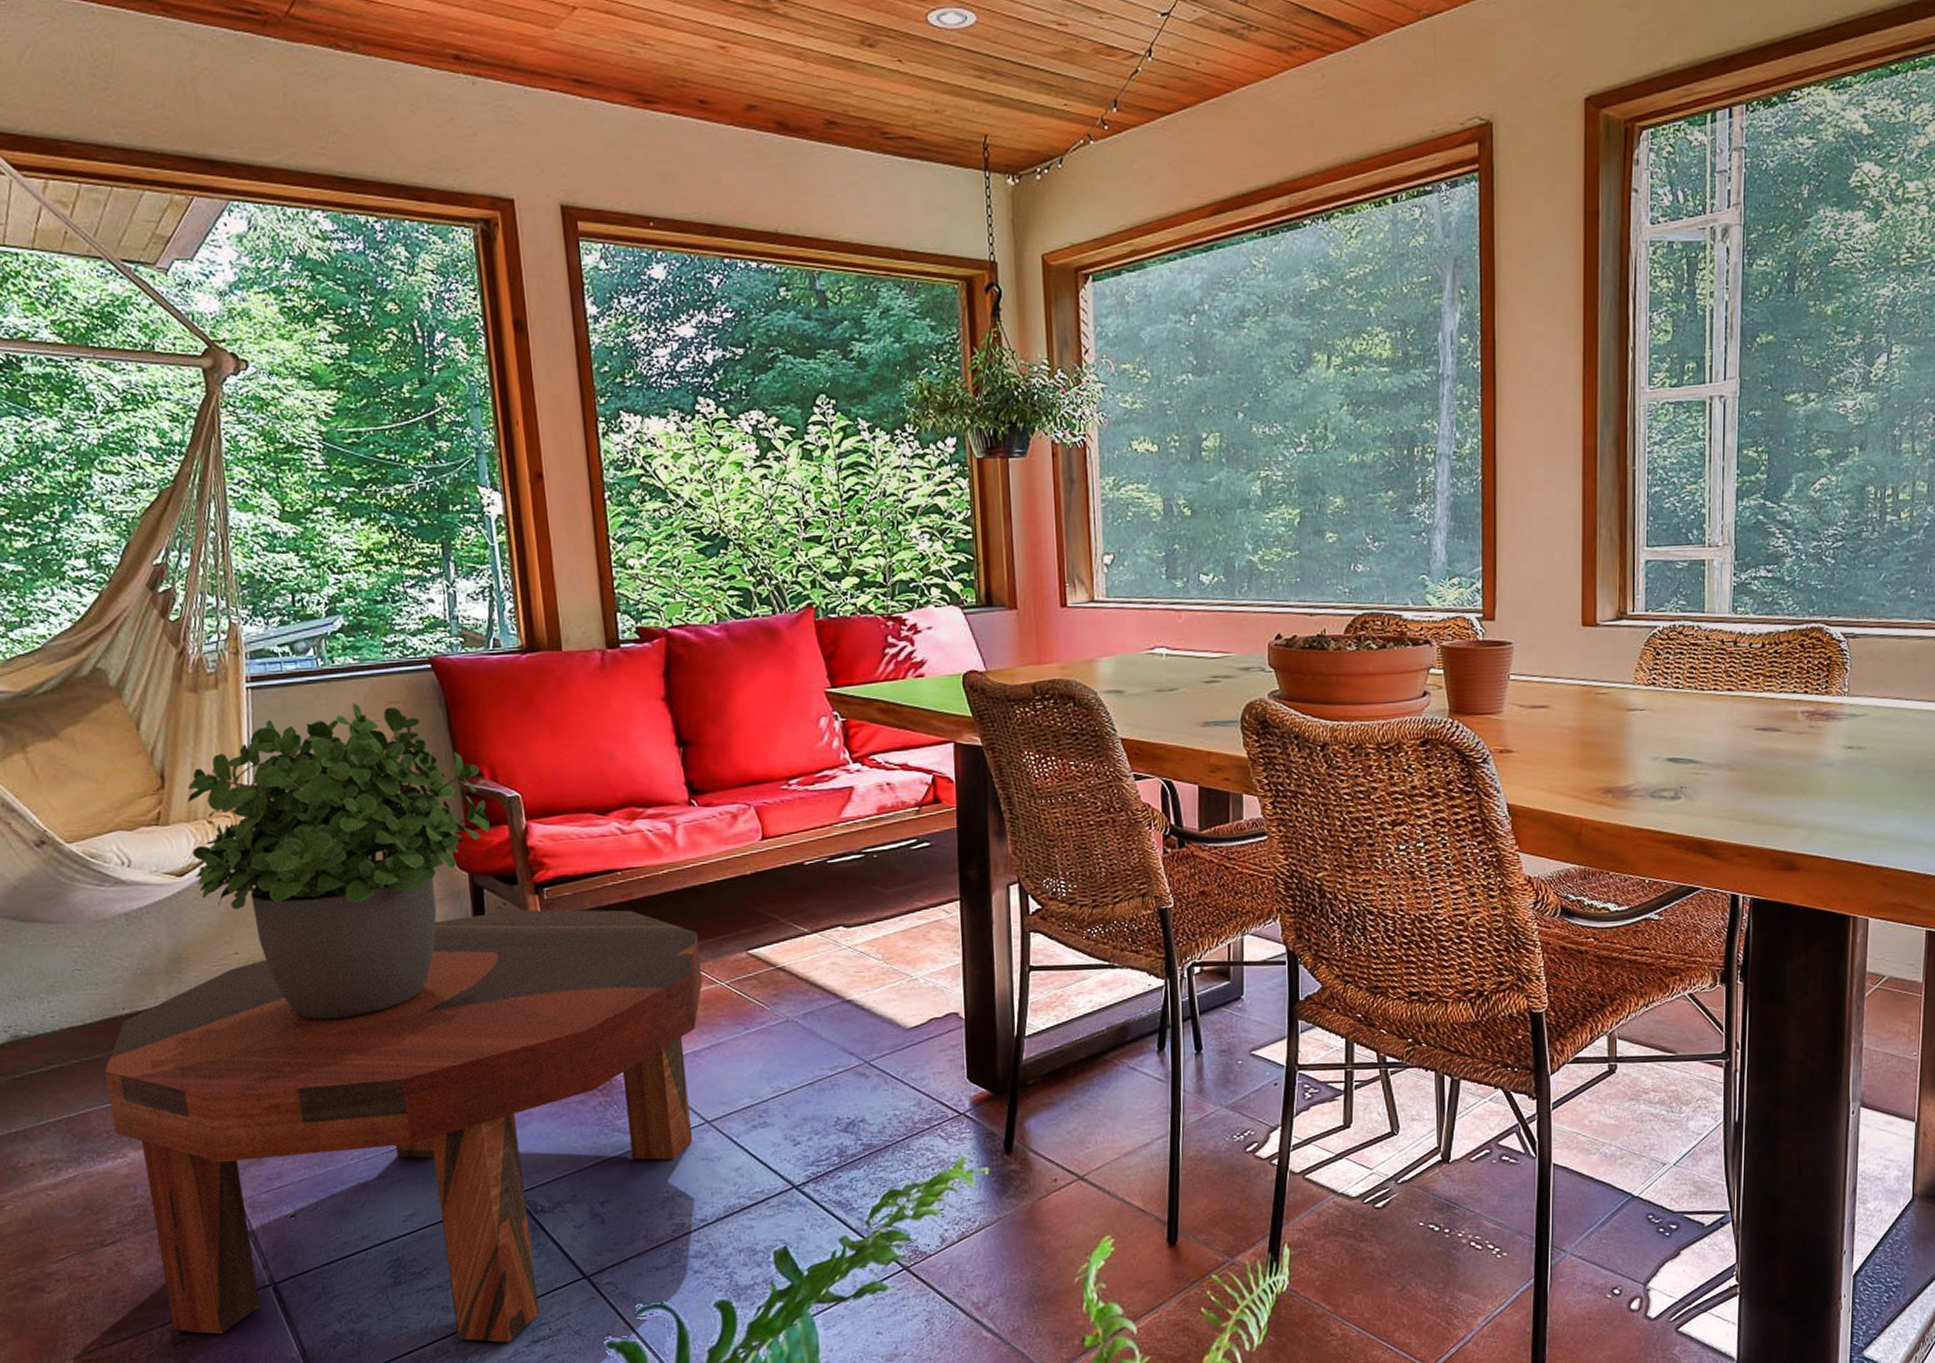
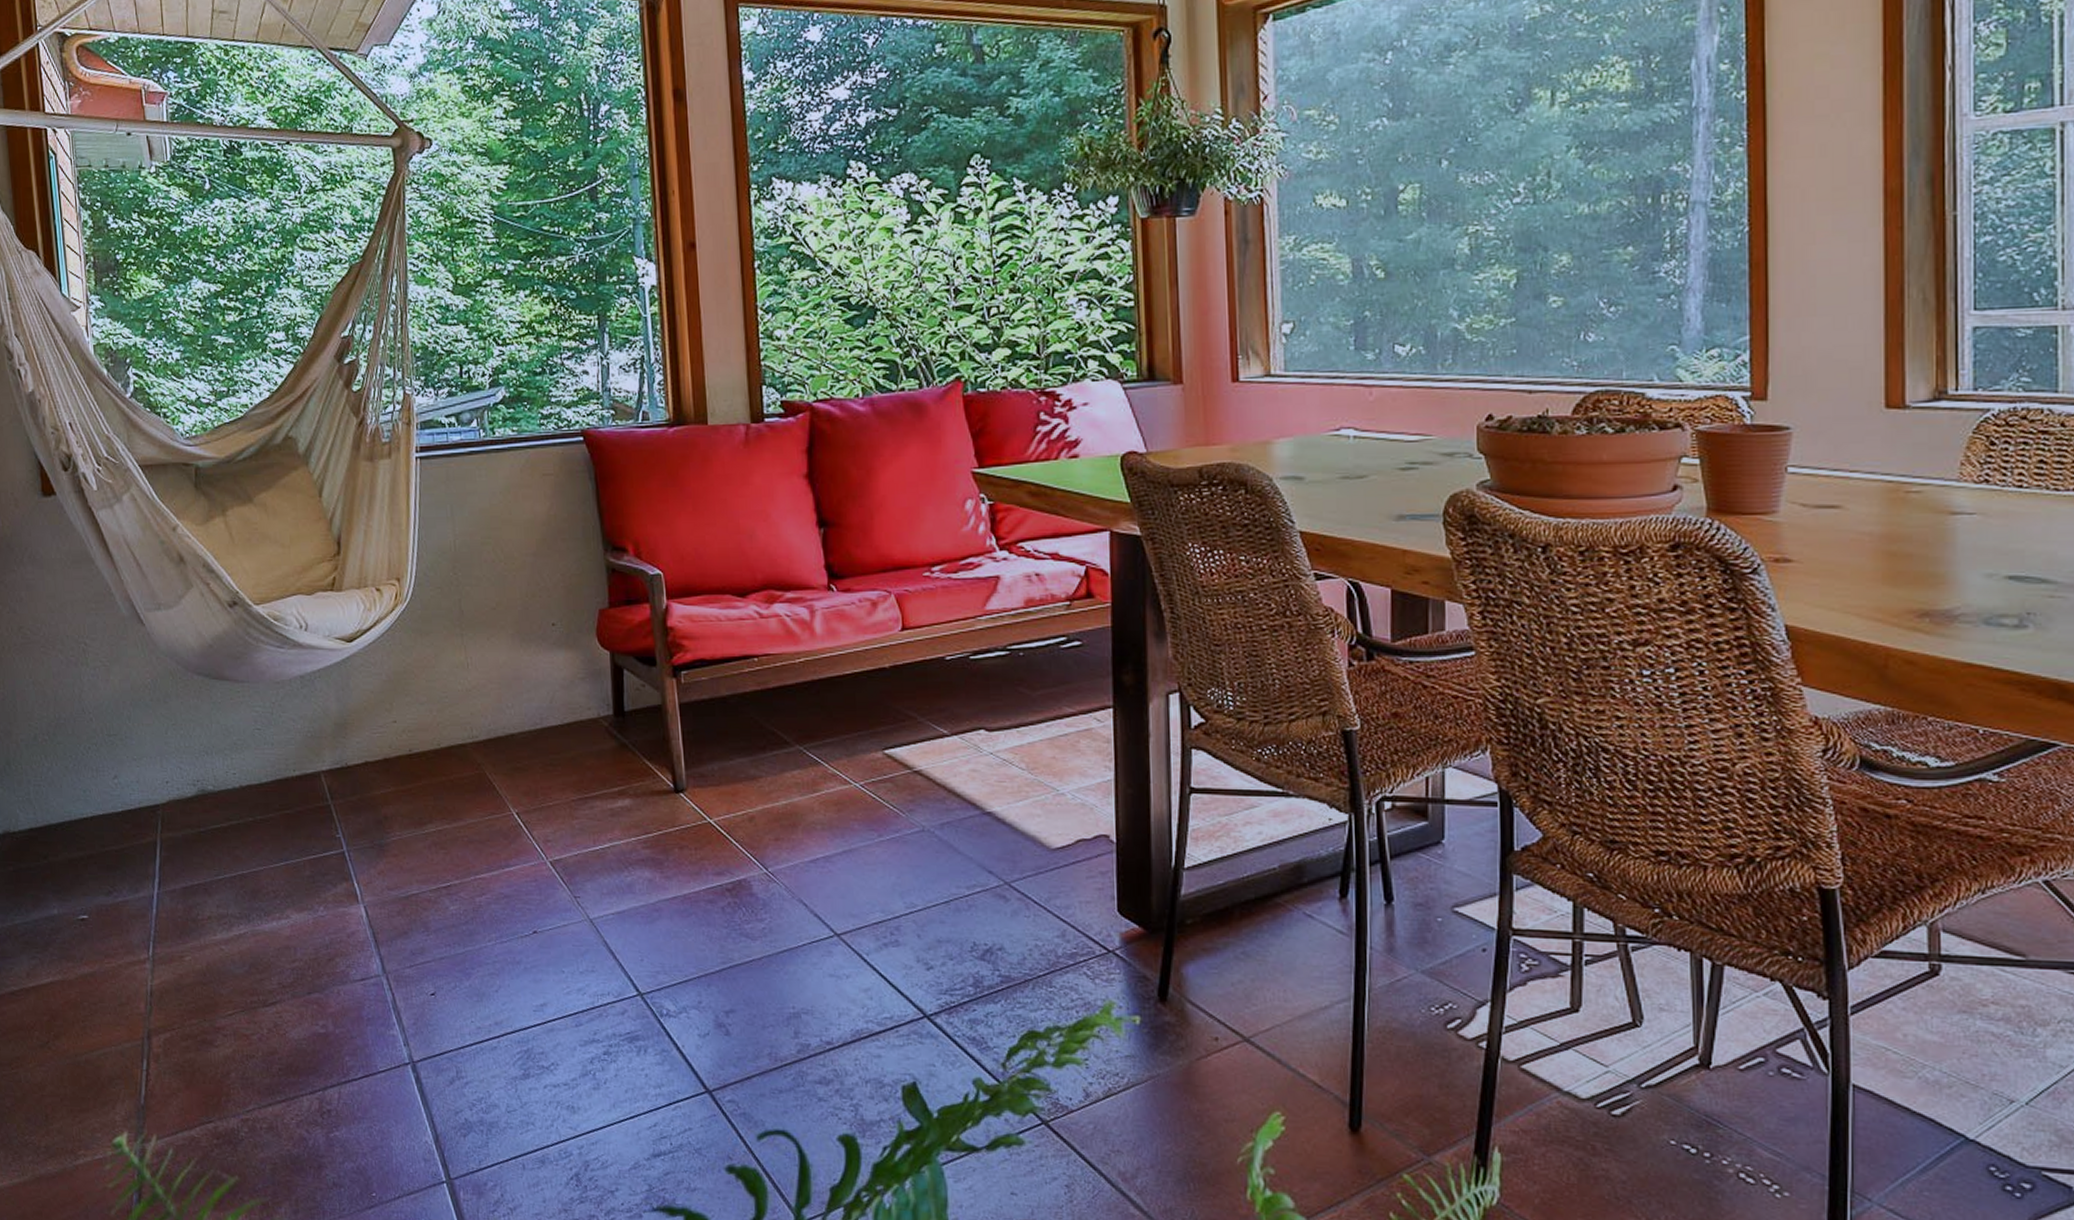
coffee table: present [105,909,703,1343] -> none [275,692,836,1154]
potted plant: present [187,703,491,1020] -> none [359,475,633,795]

